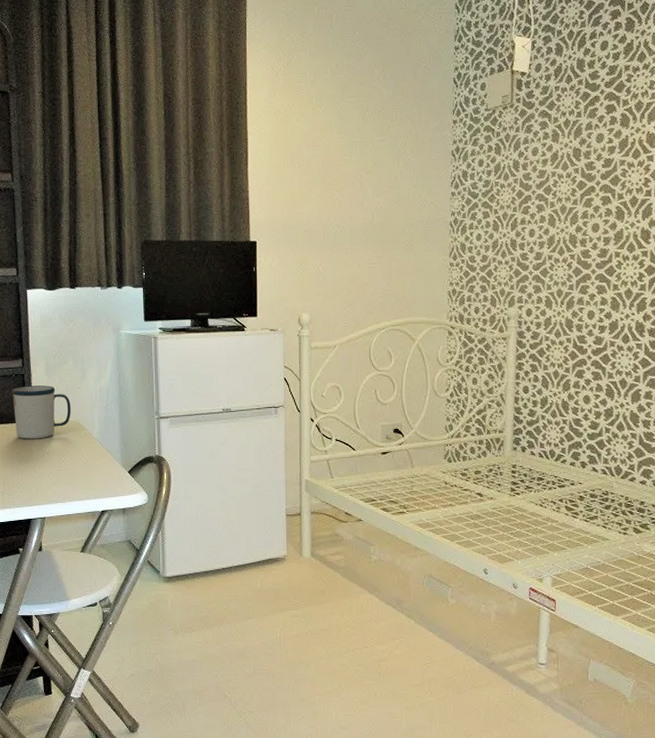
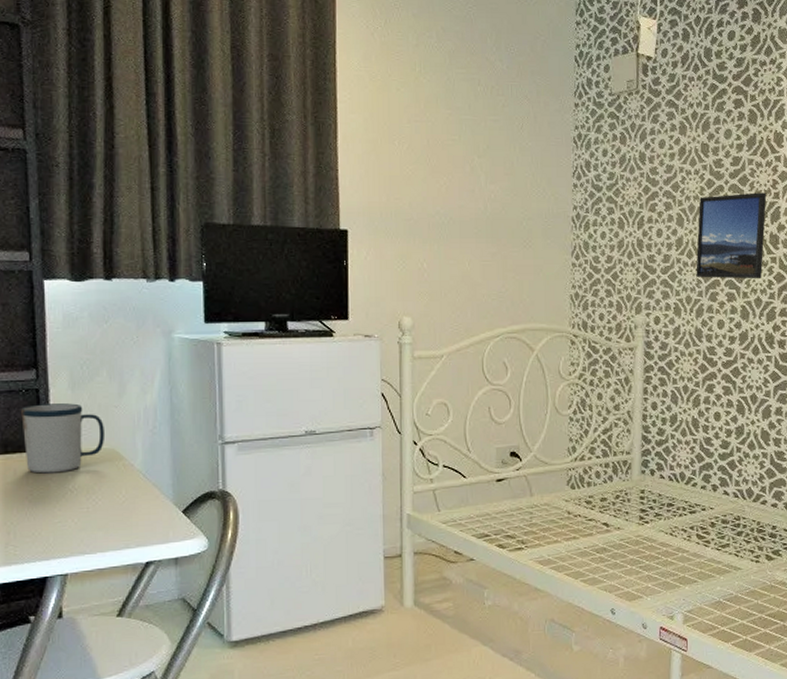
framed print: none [567,191,639,273] -> present [696,192,767,279]

